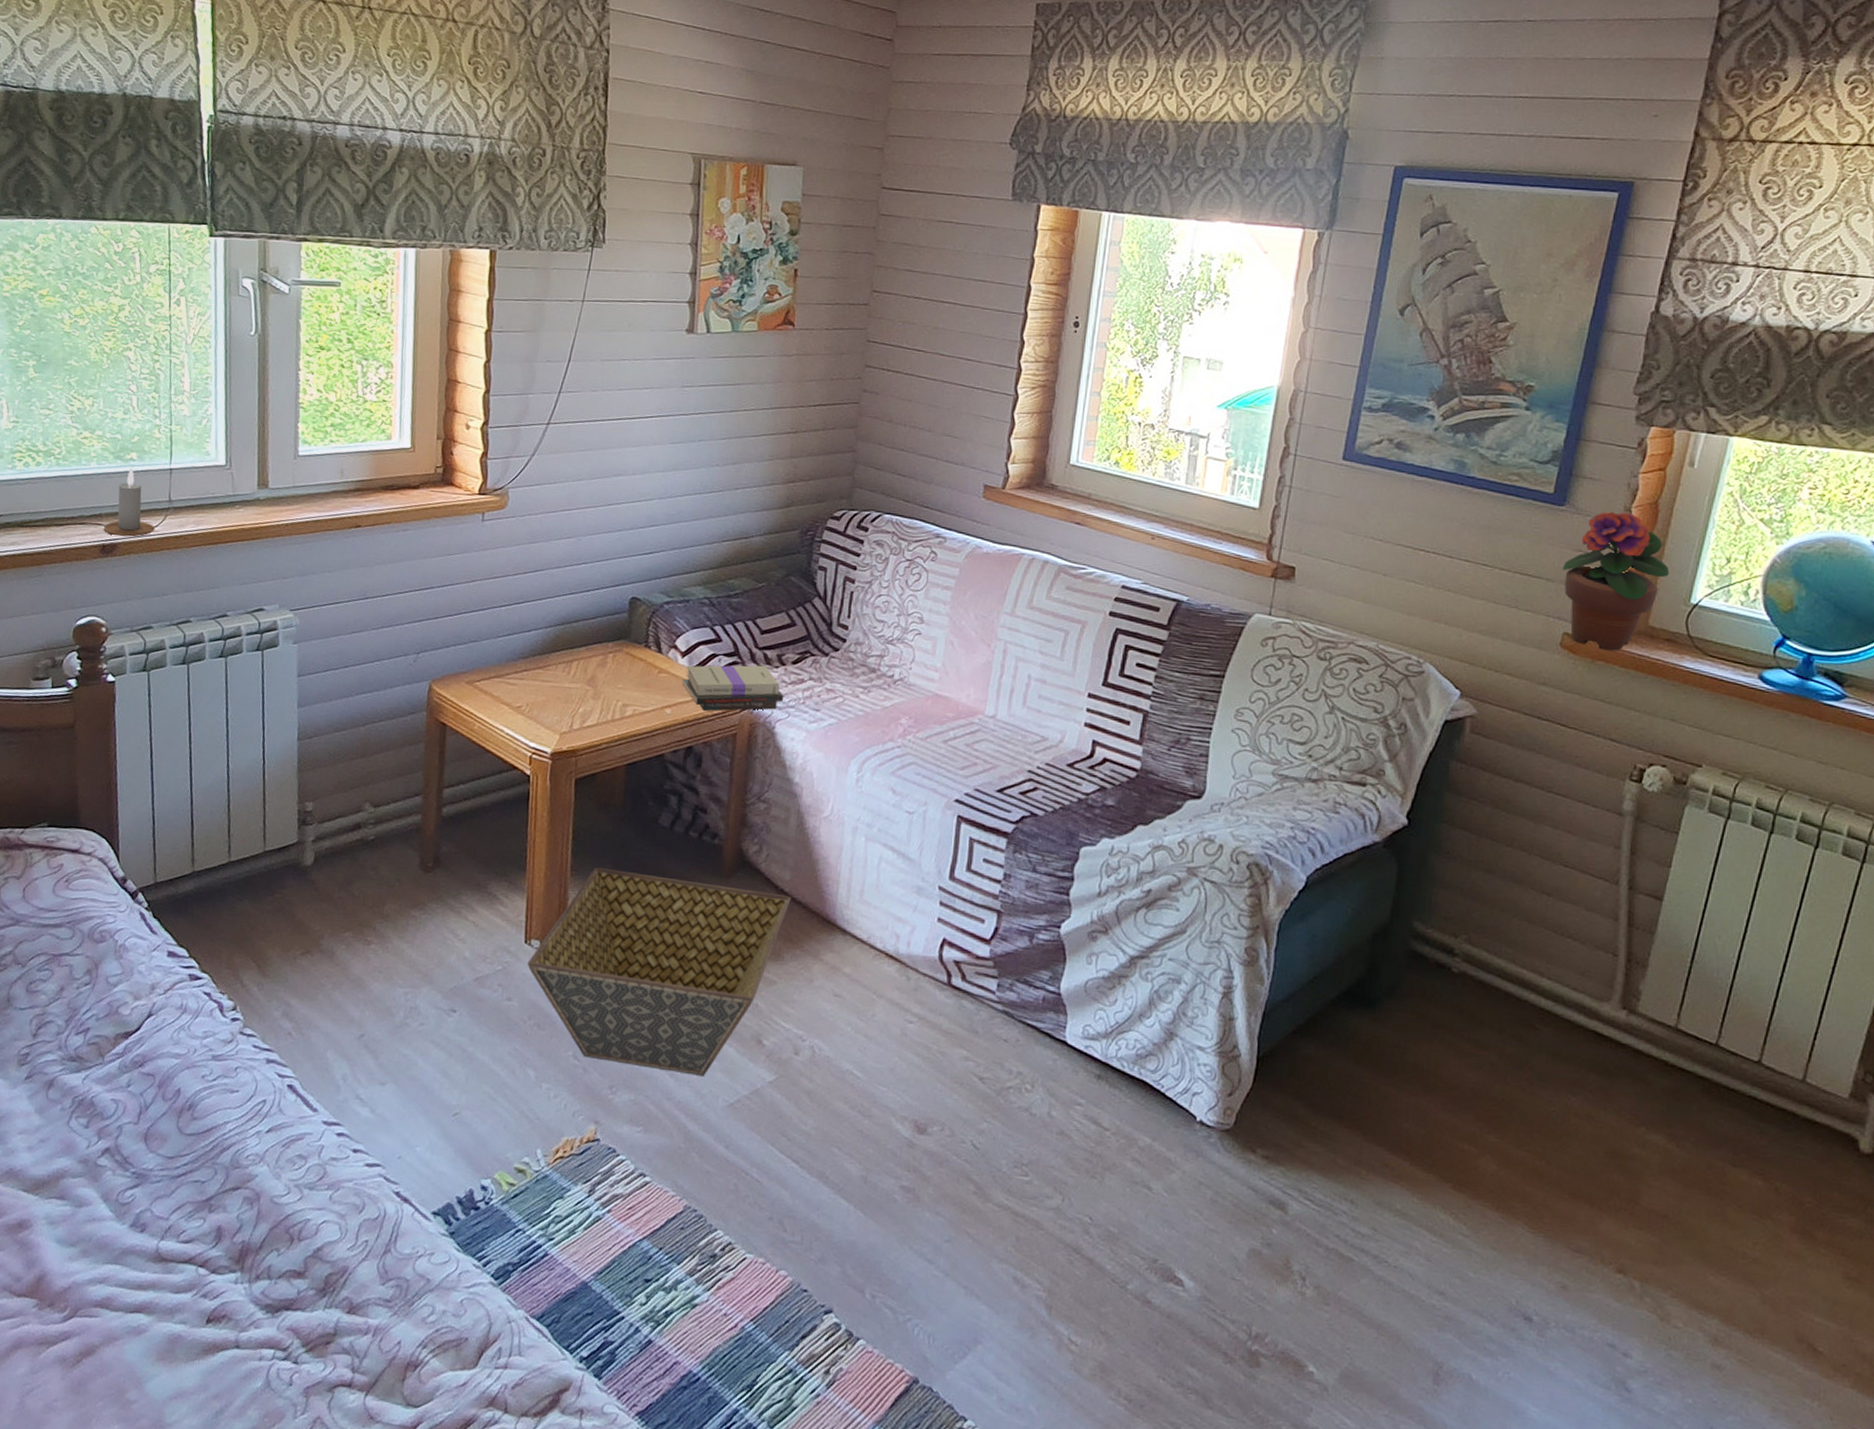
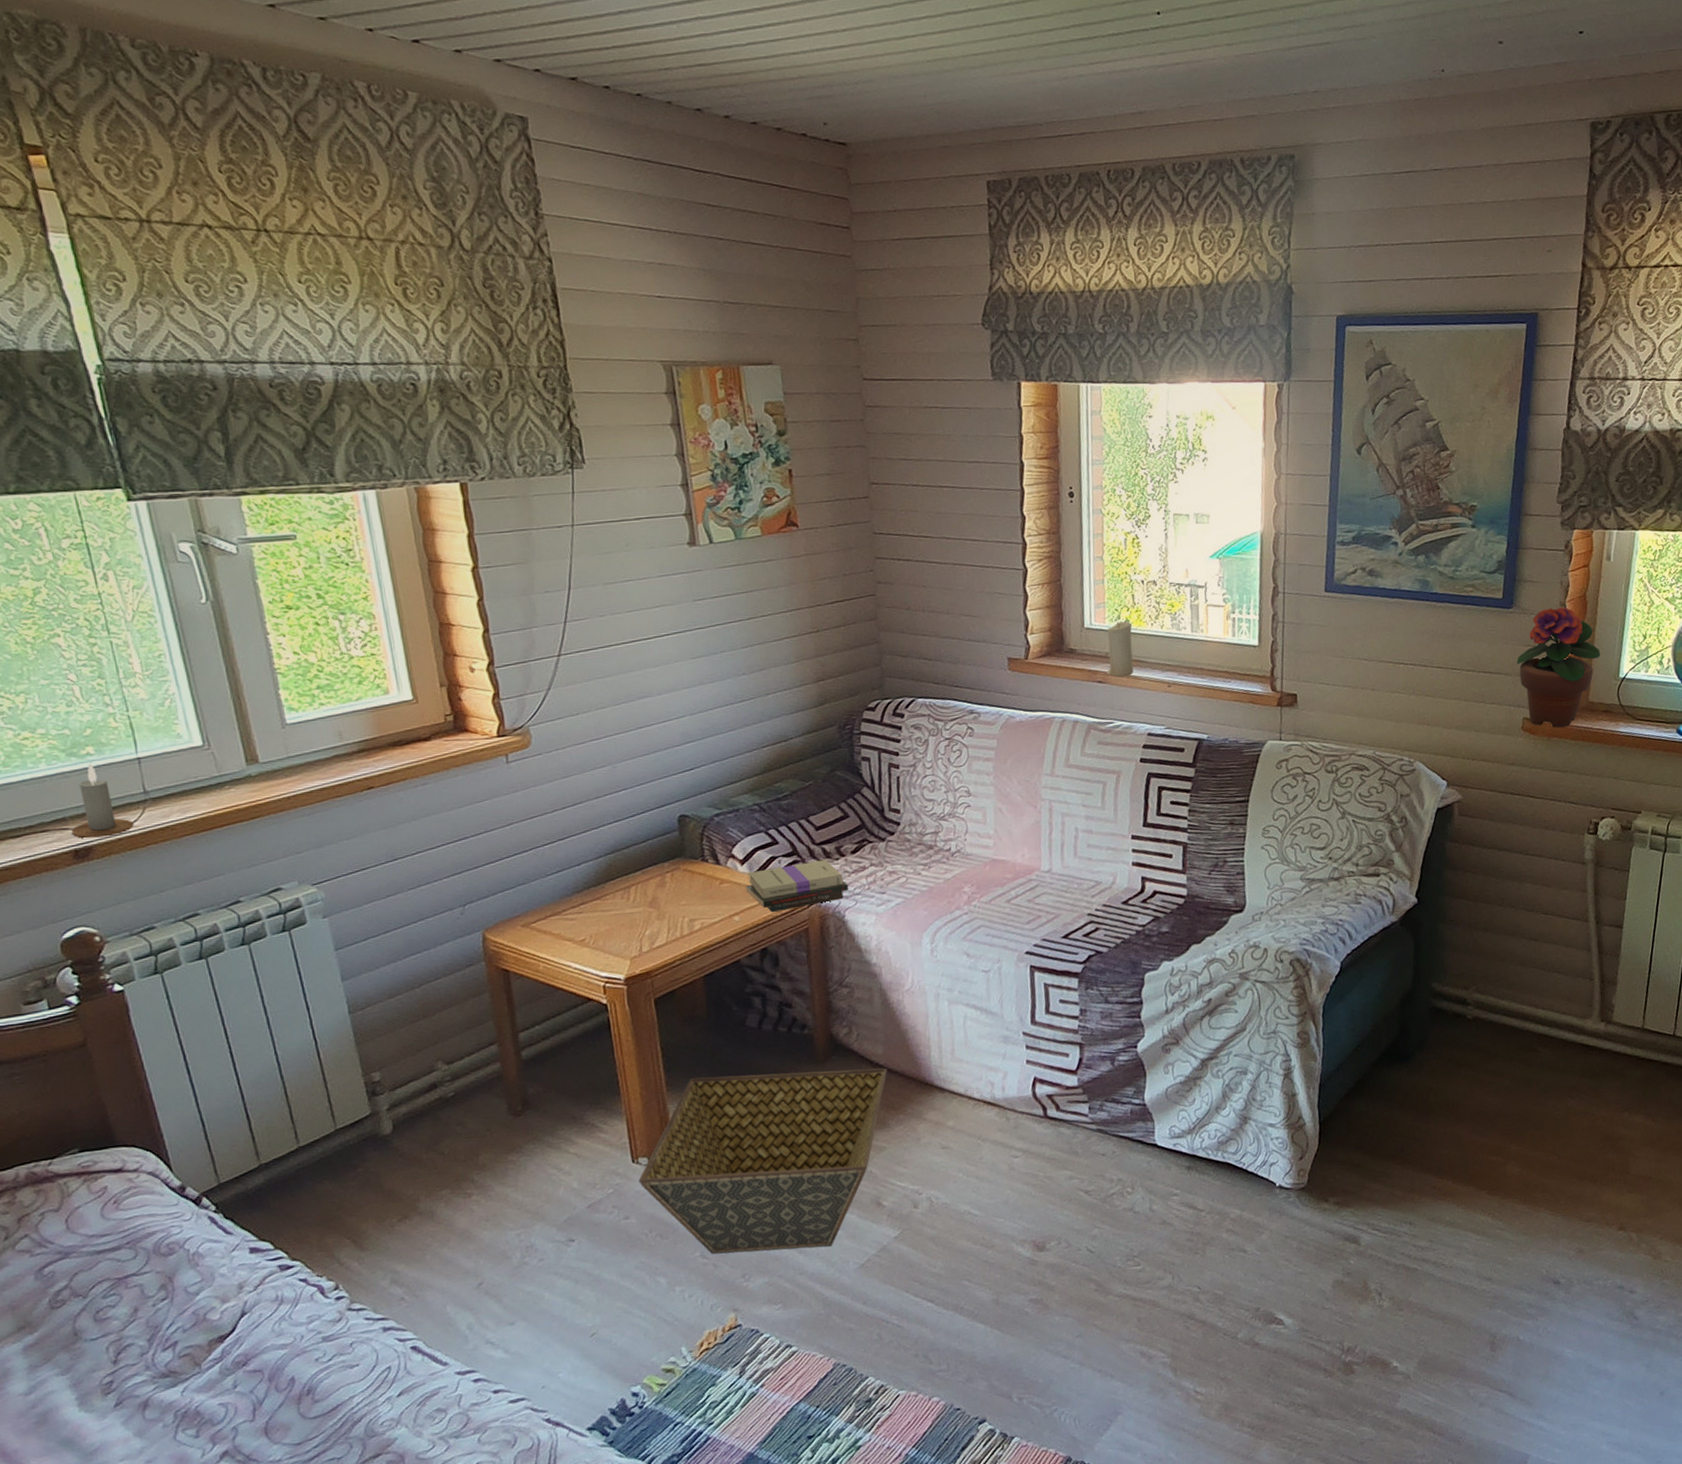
candle: none [1086,463,1121,522] -> present [1106,621,1134,678]

